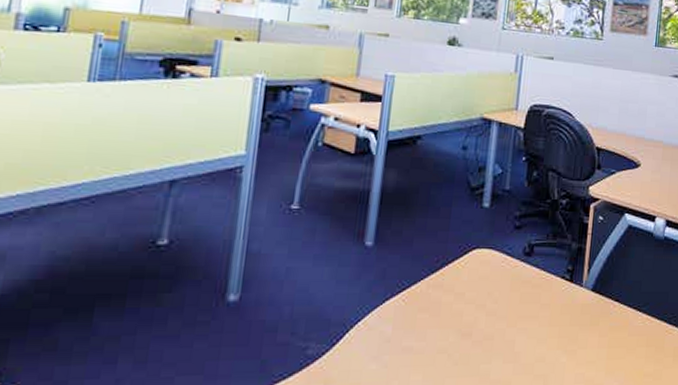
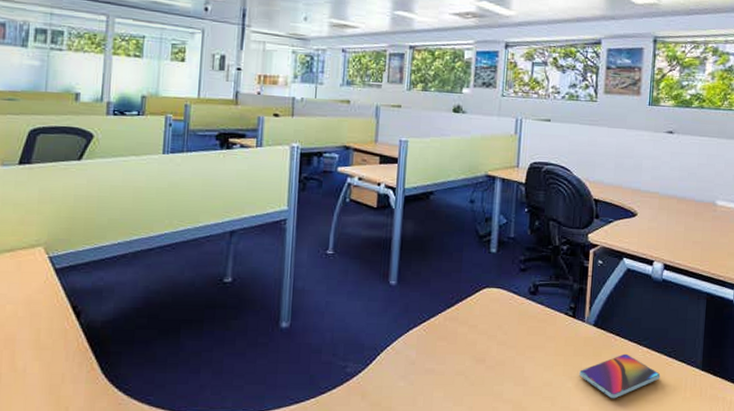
smartphone: none [575,321,660,374] -> present [579,353,661,399]

